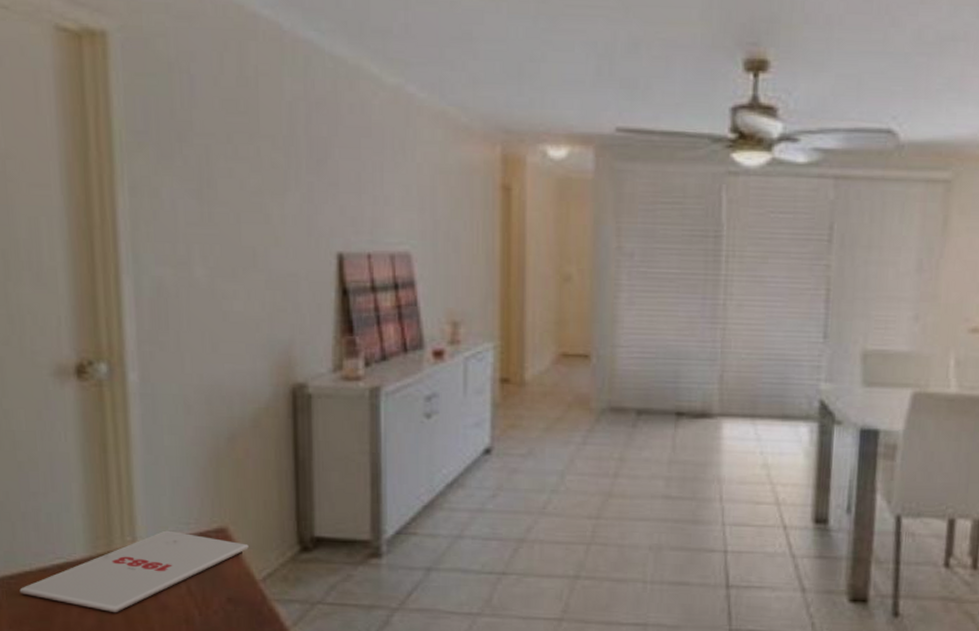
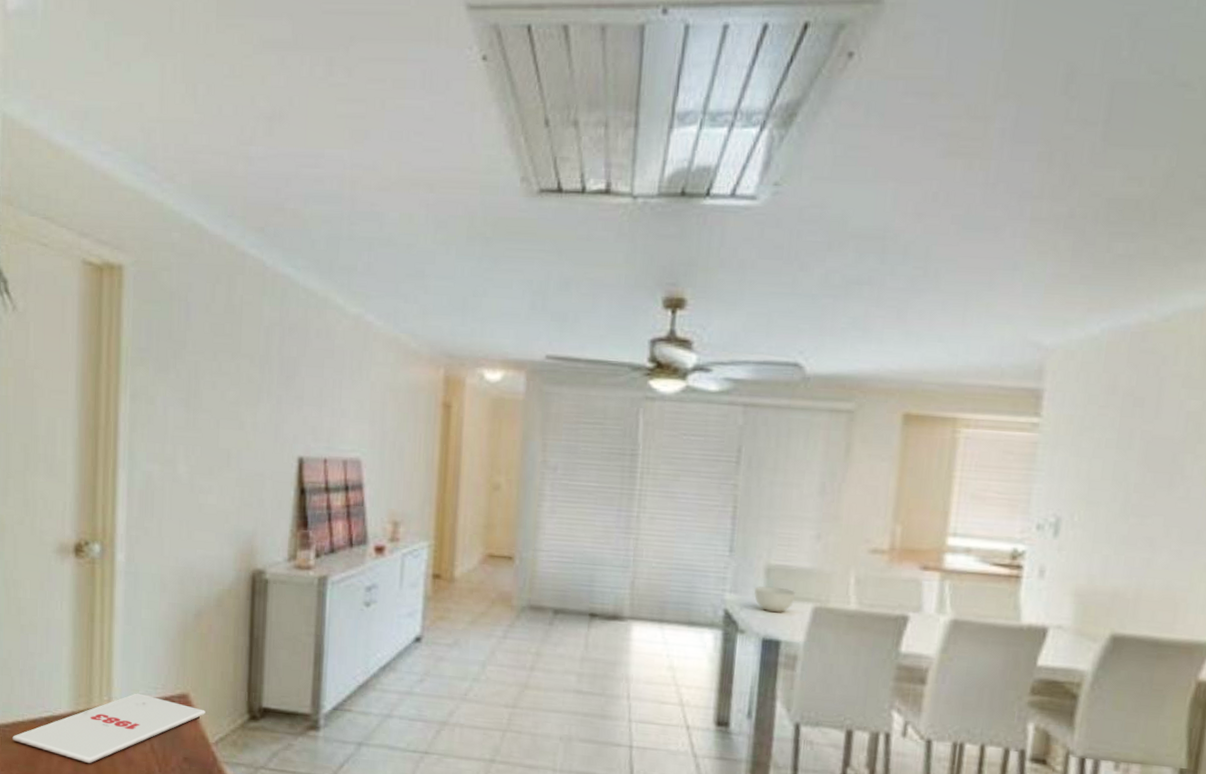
bowl: none [850,373,895,401] -> present [754,586,796,613]

